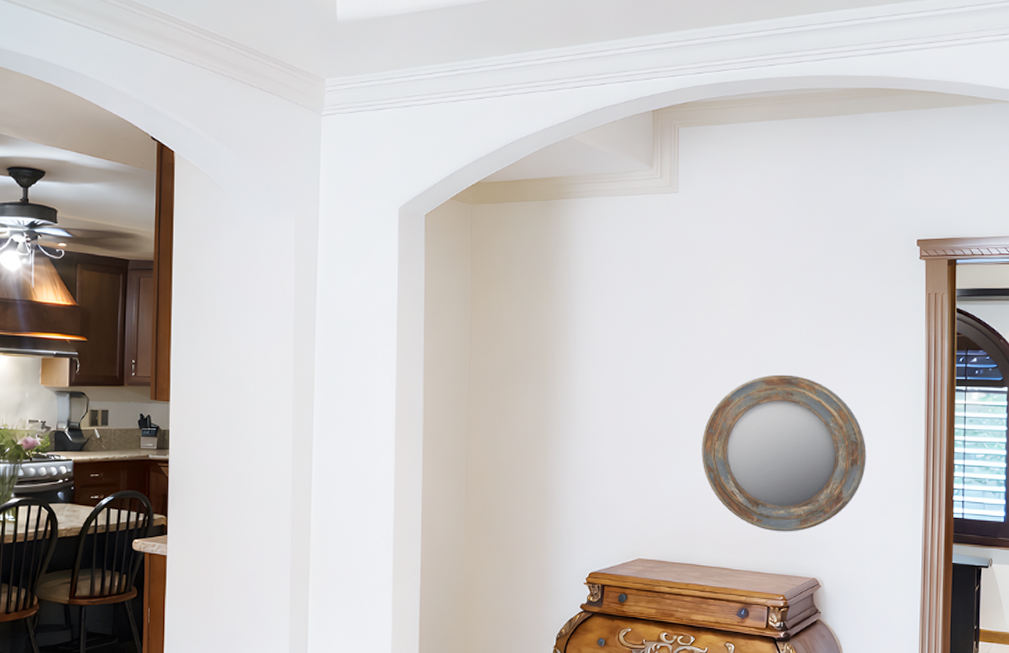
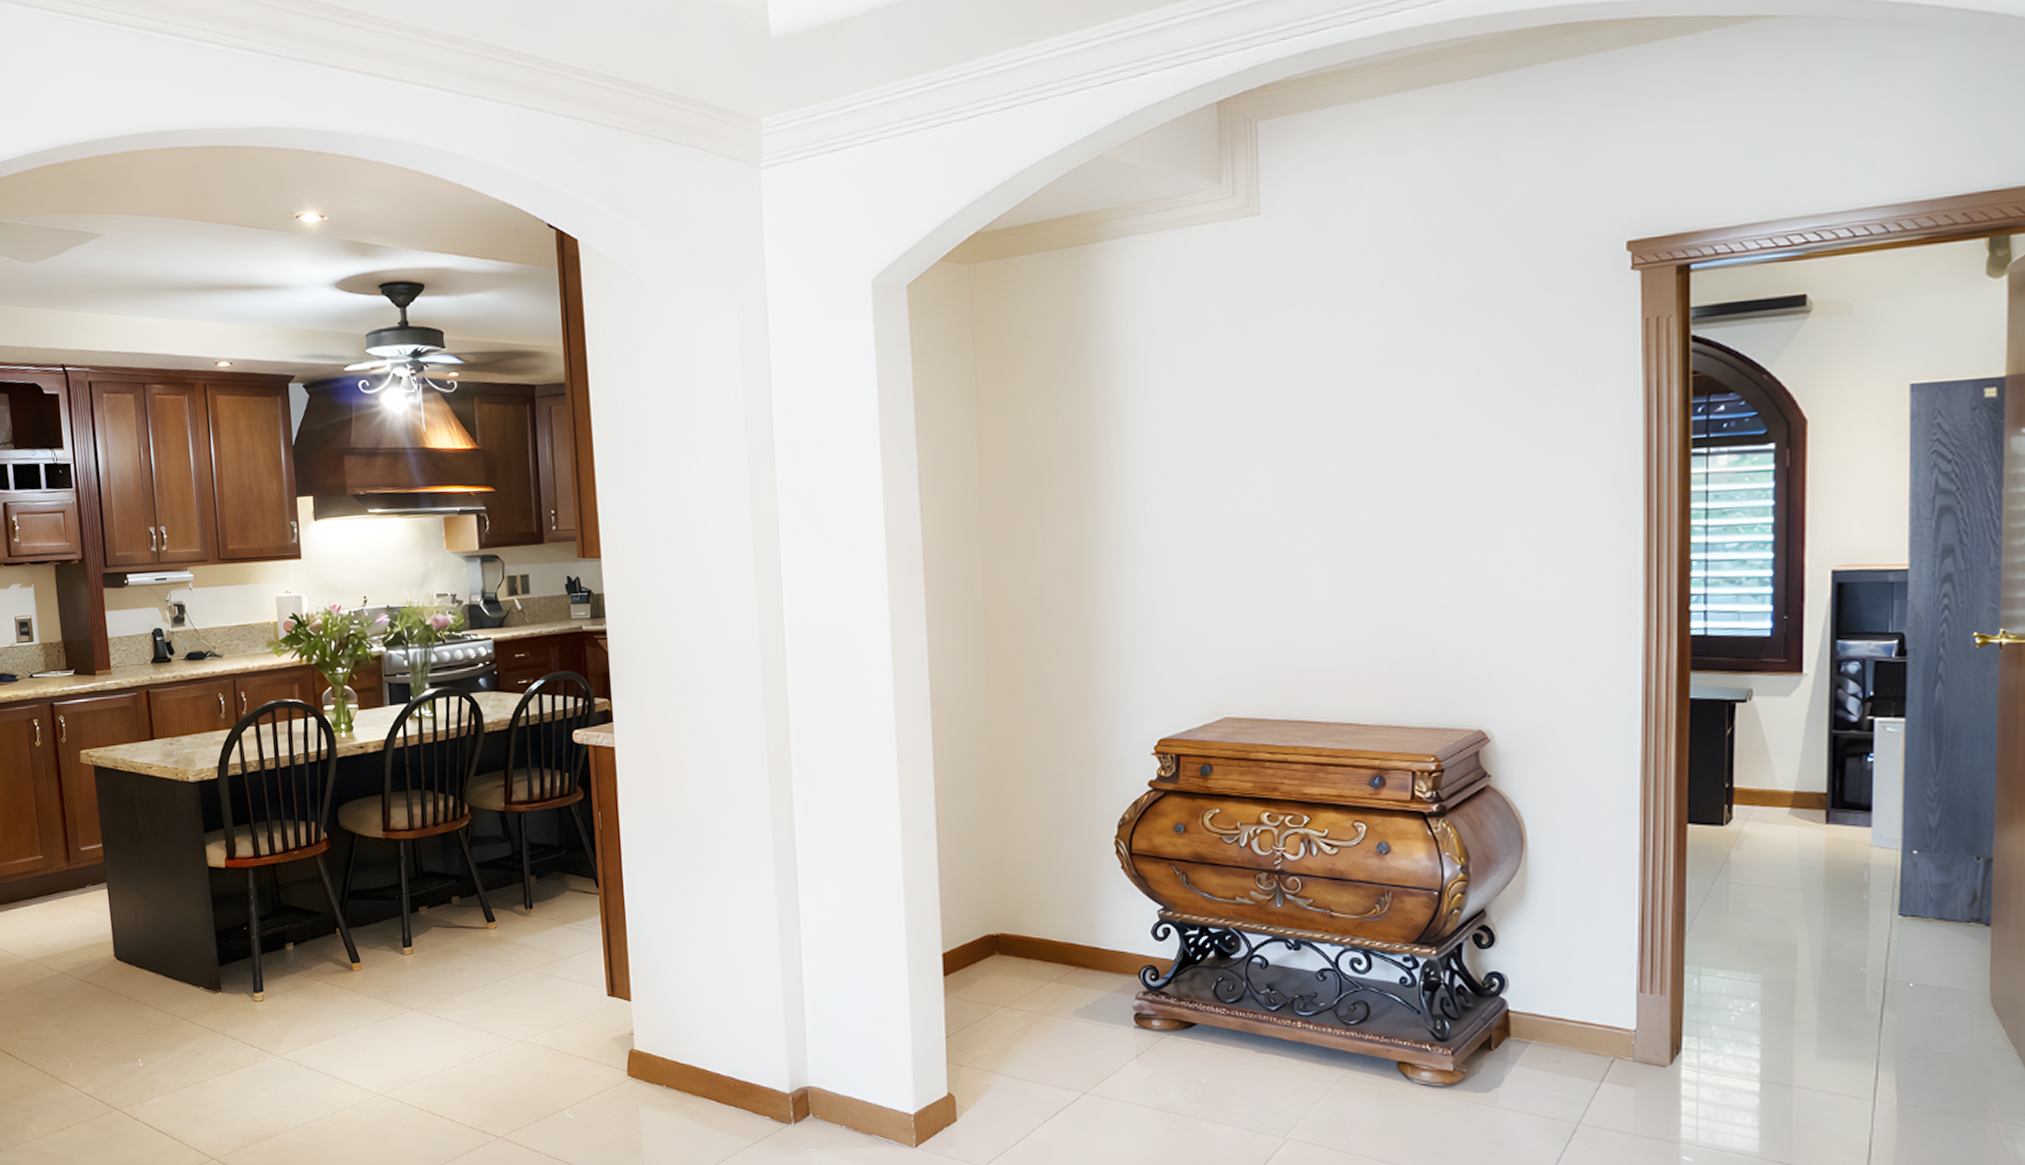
home mirror: present [701,374,866,532] -> none [1308,453,1554,671]

